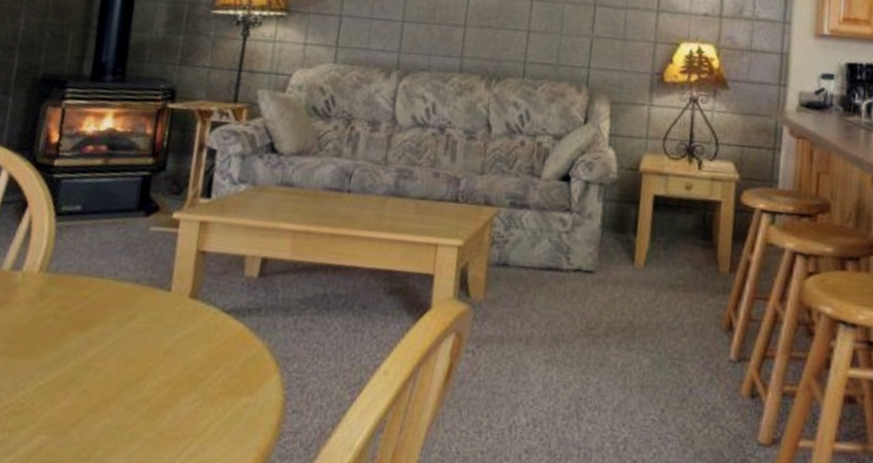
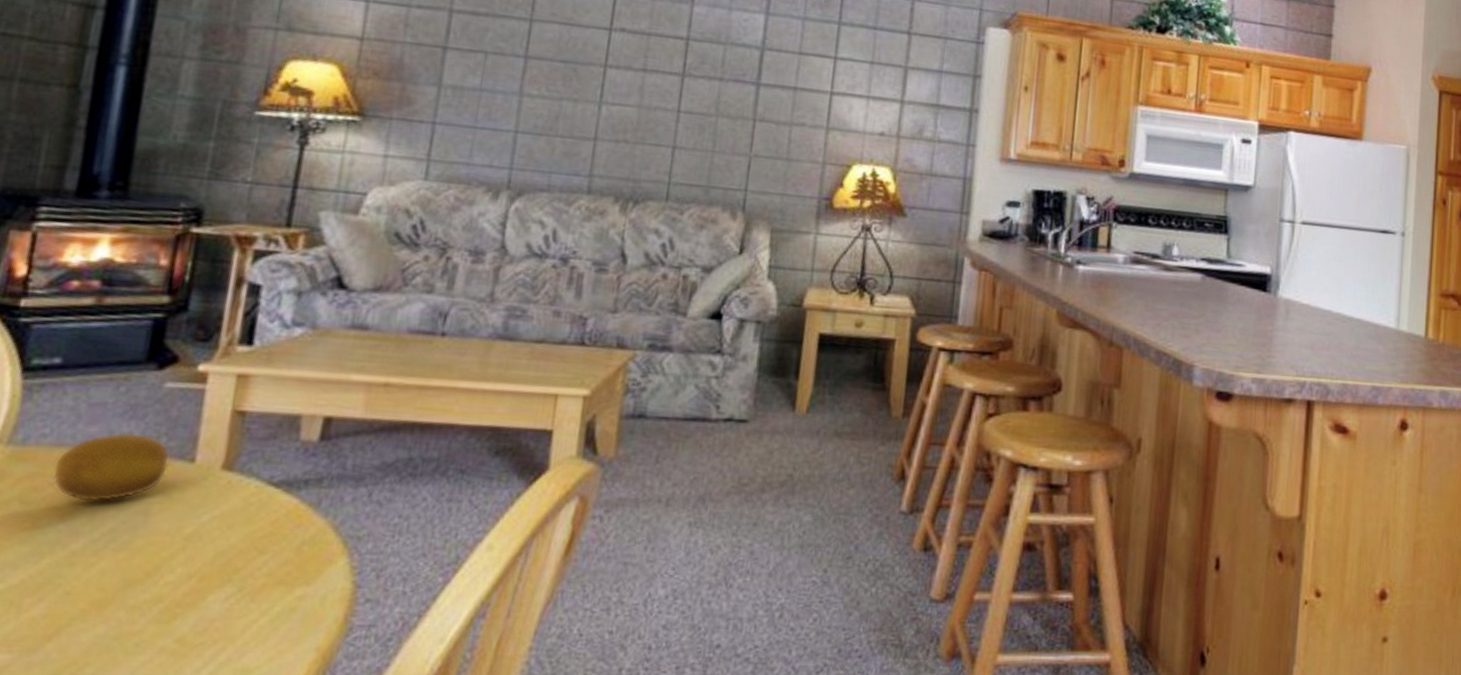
fruit: none [75,265,154,320] -> present [52,432,170,502]

